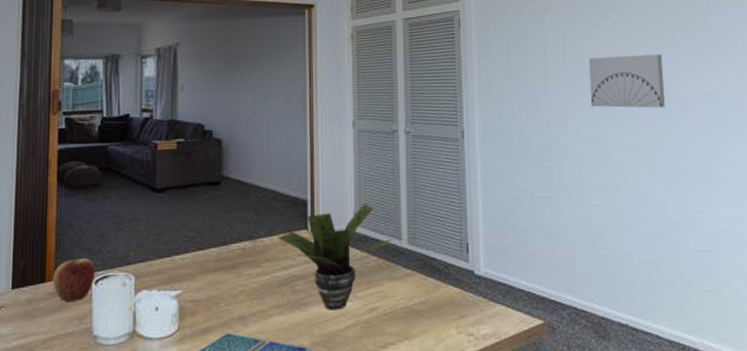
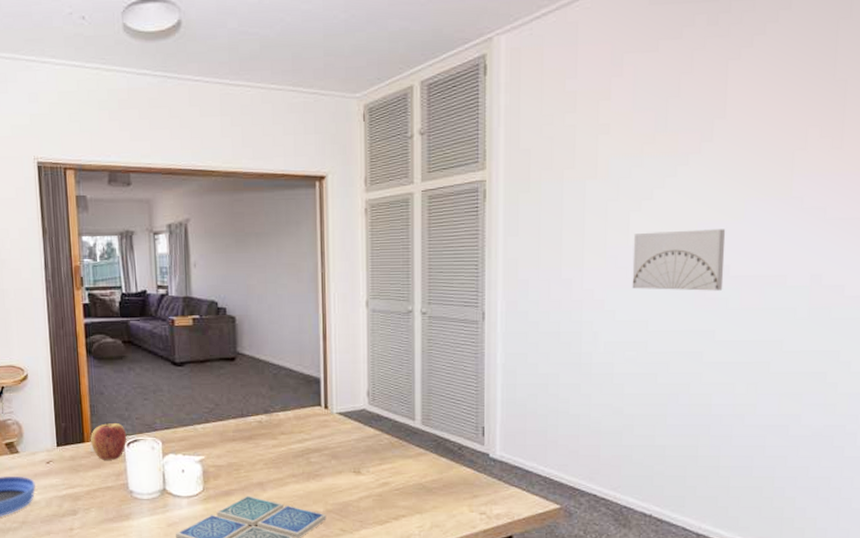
potted plant: present [277,203,393,310] -> none [292,383,407,482]

